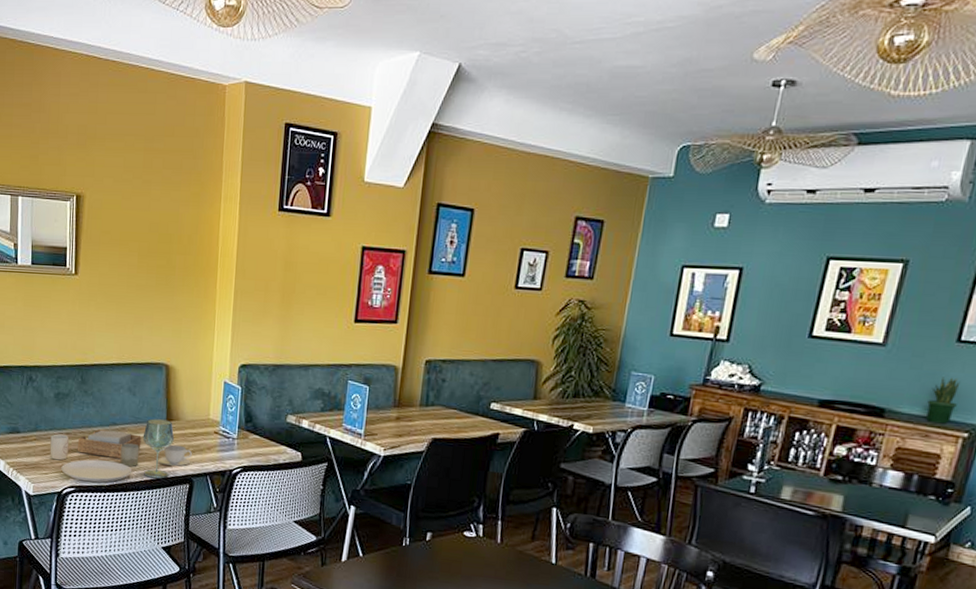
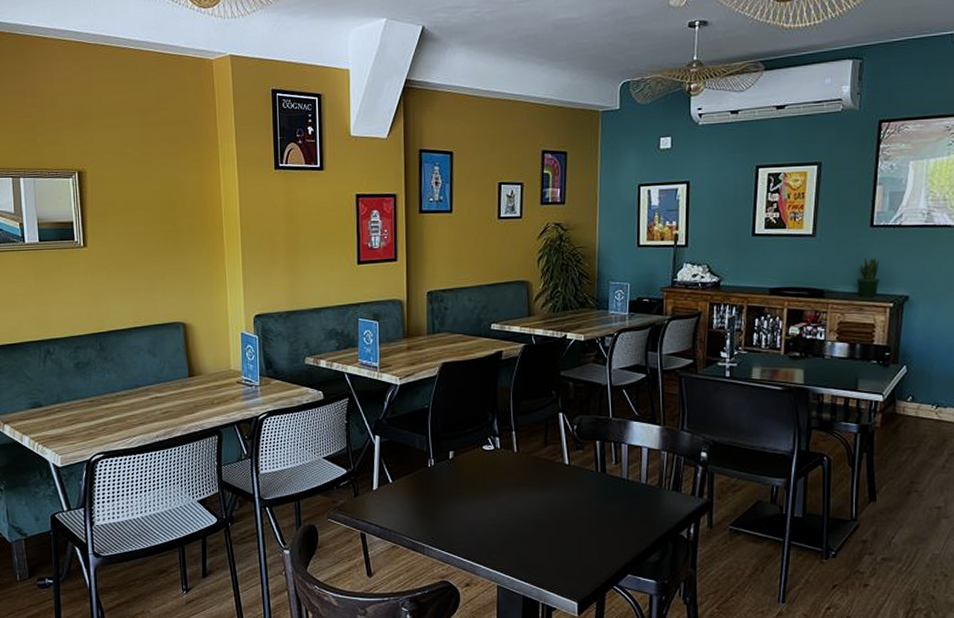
mug: present [50,434,69,461] -> none [74,402,94,429]
plate: present [61,459,133,483] -> none [88,423,160,446]
napkin holder: present [77,429,141,459] -> none [102,393,166,420]
cup: present [120,443,140,467] -> none [146,403,166,426]
wine glass: present [142,418,175,479] -> none [167,376,199,434]
teacup: present [158,444,192,466] -> none [184,399,217,420]

